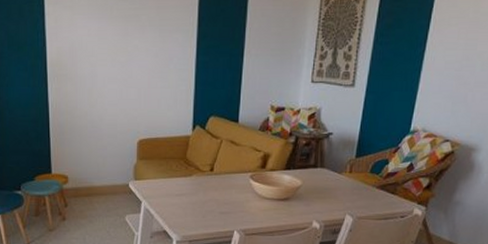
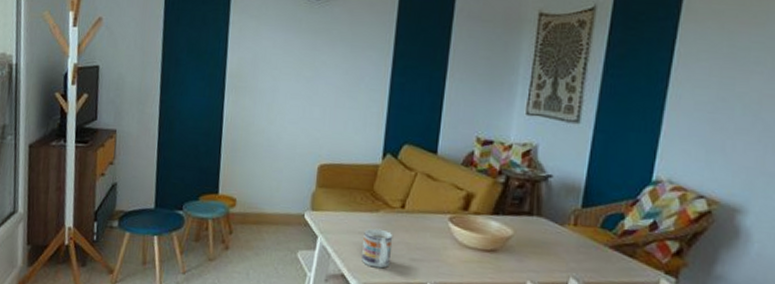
mug: none [180,190,205,223] -> present [362,228,393,269]

